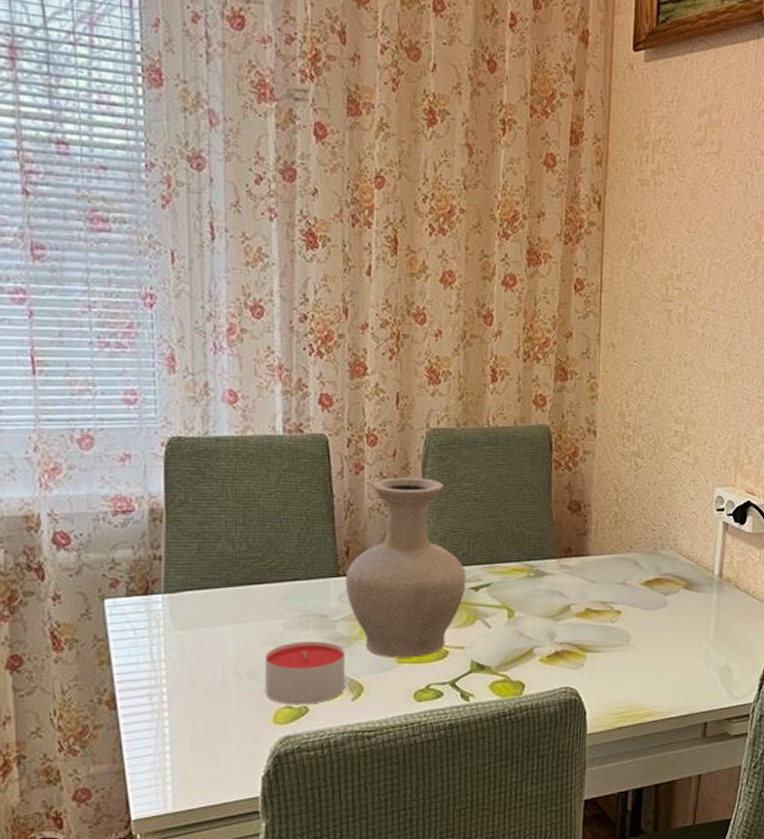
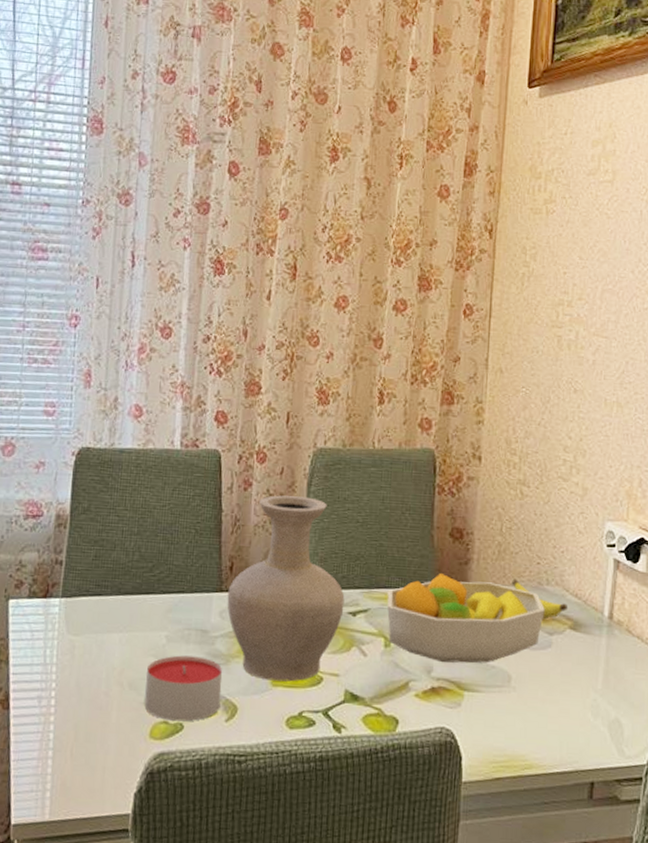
fruit bowl: none [508,545,660,627] -> present [387,574,545,663]
banana: none [628,547,682,580] -> present [512,580,569,619]

